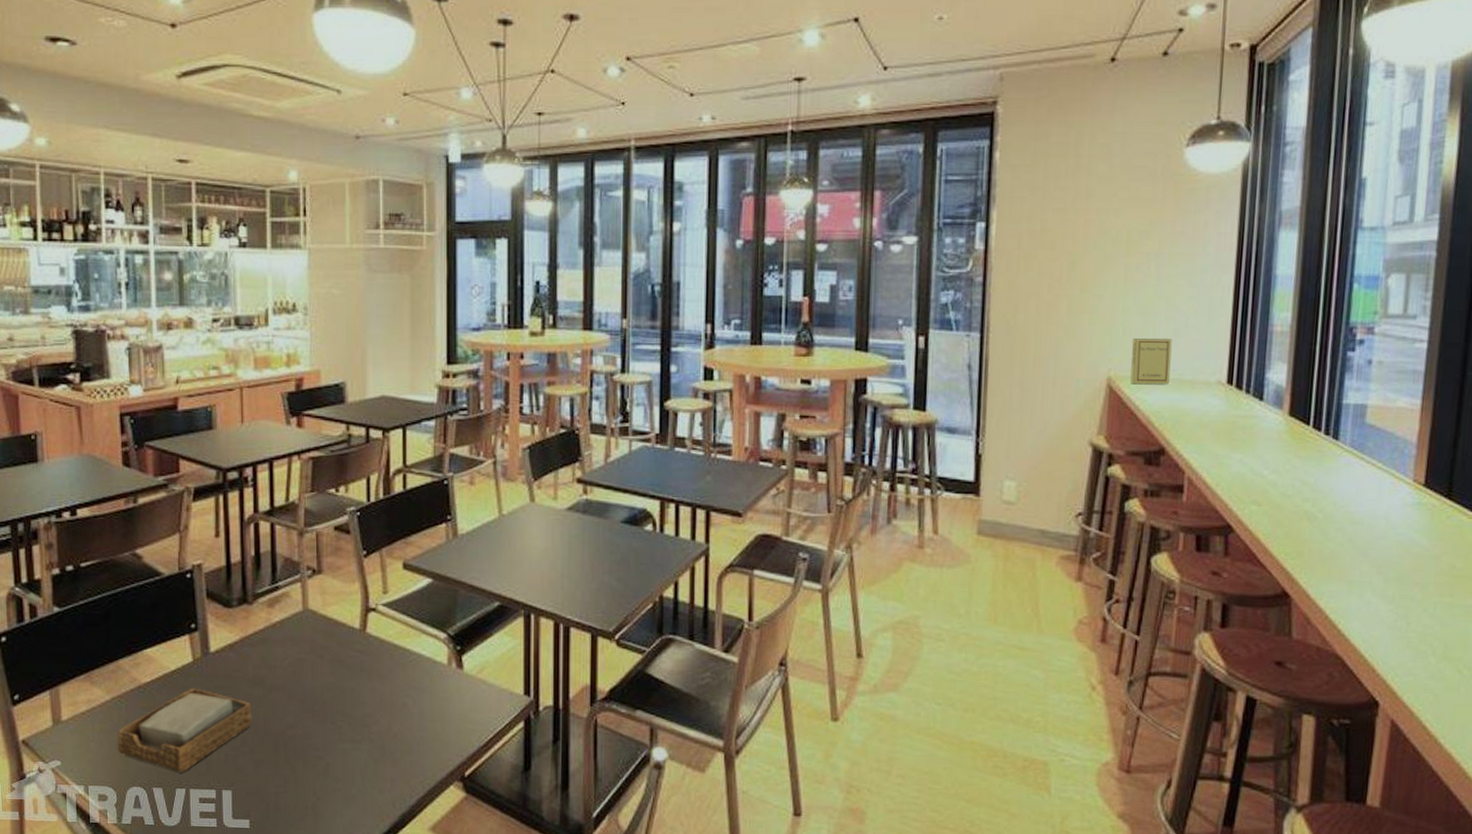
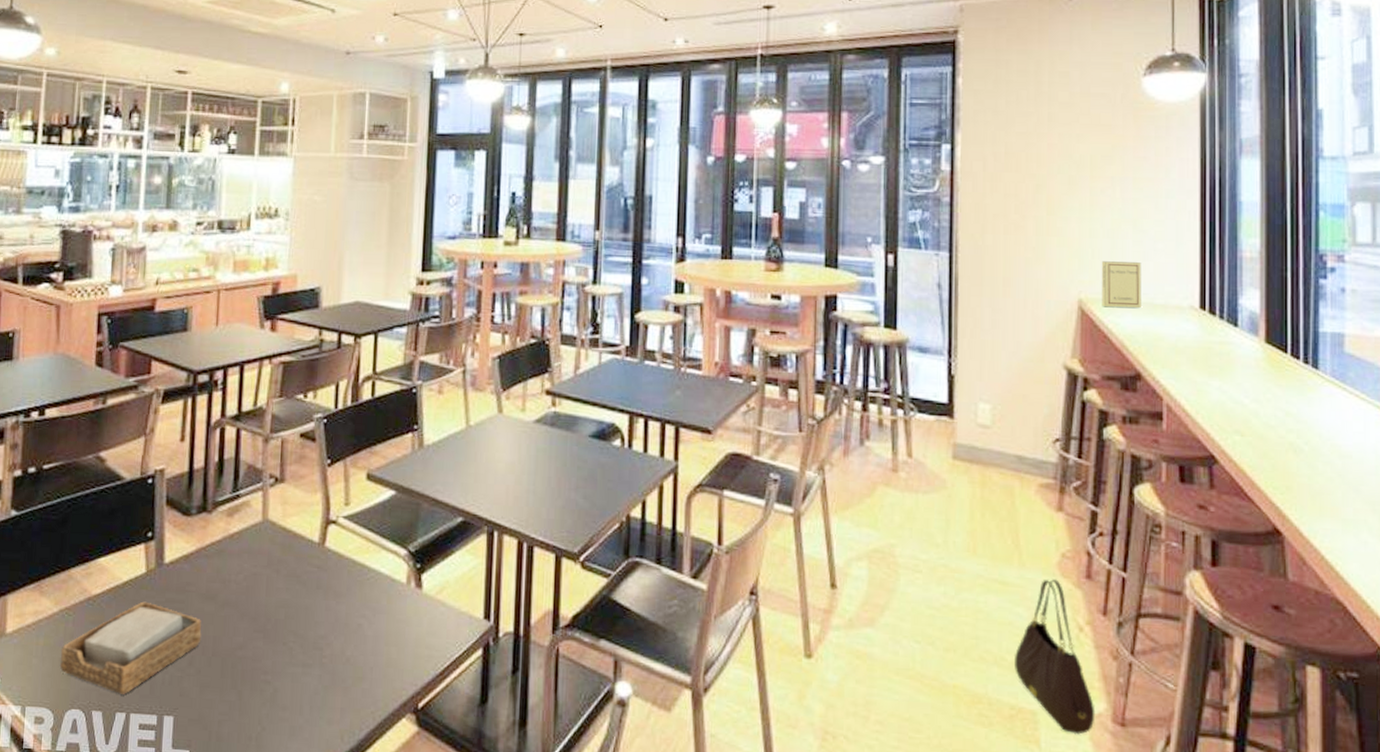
handbag: none [1029,643,1103,781] -> present [1013,579,1095,735]

